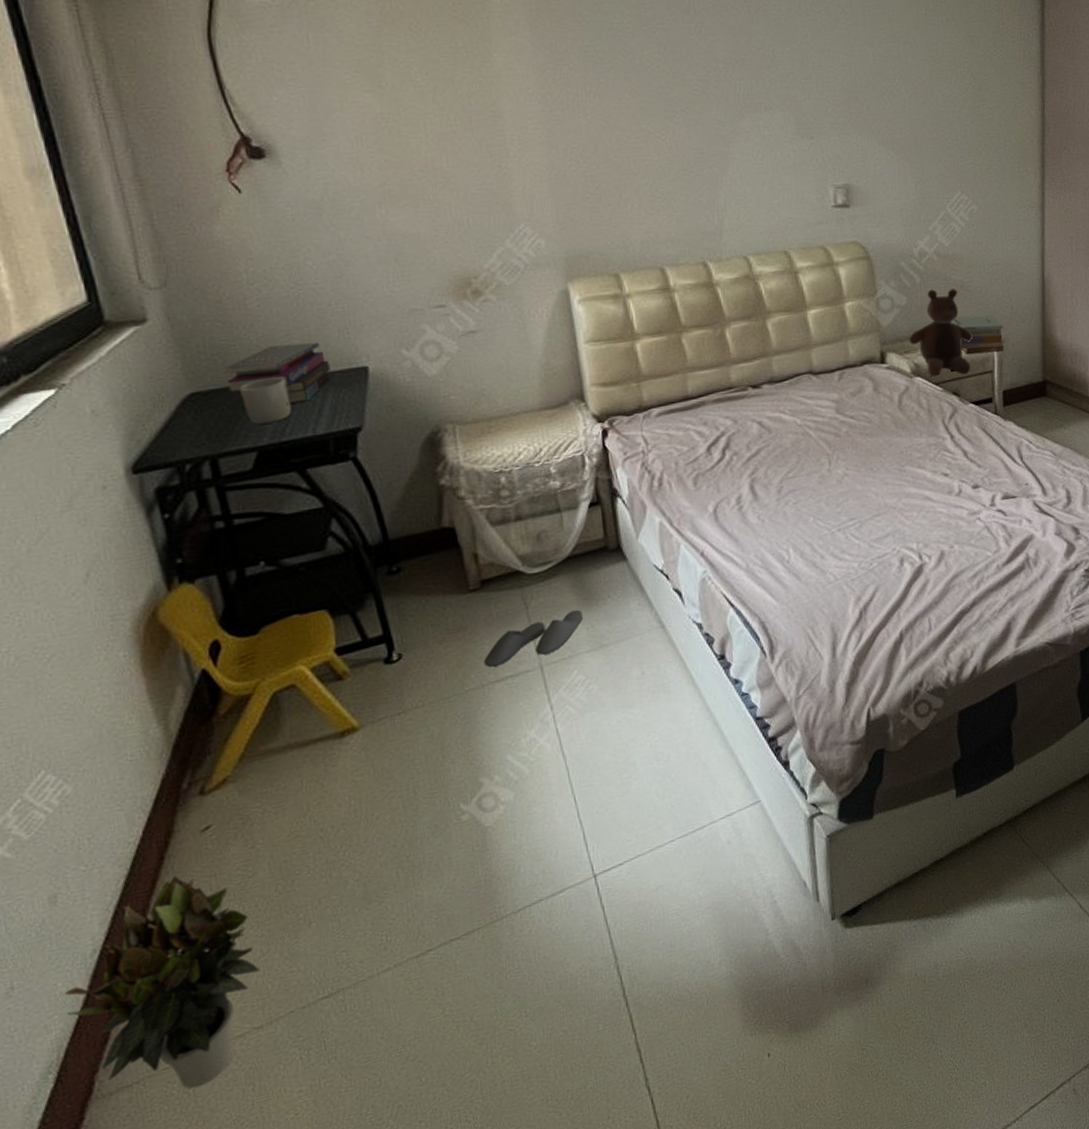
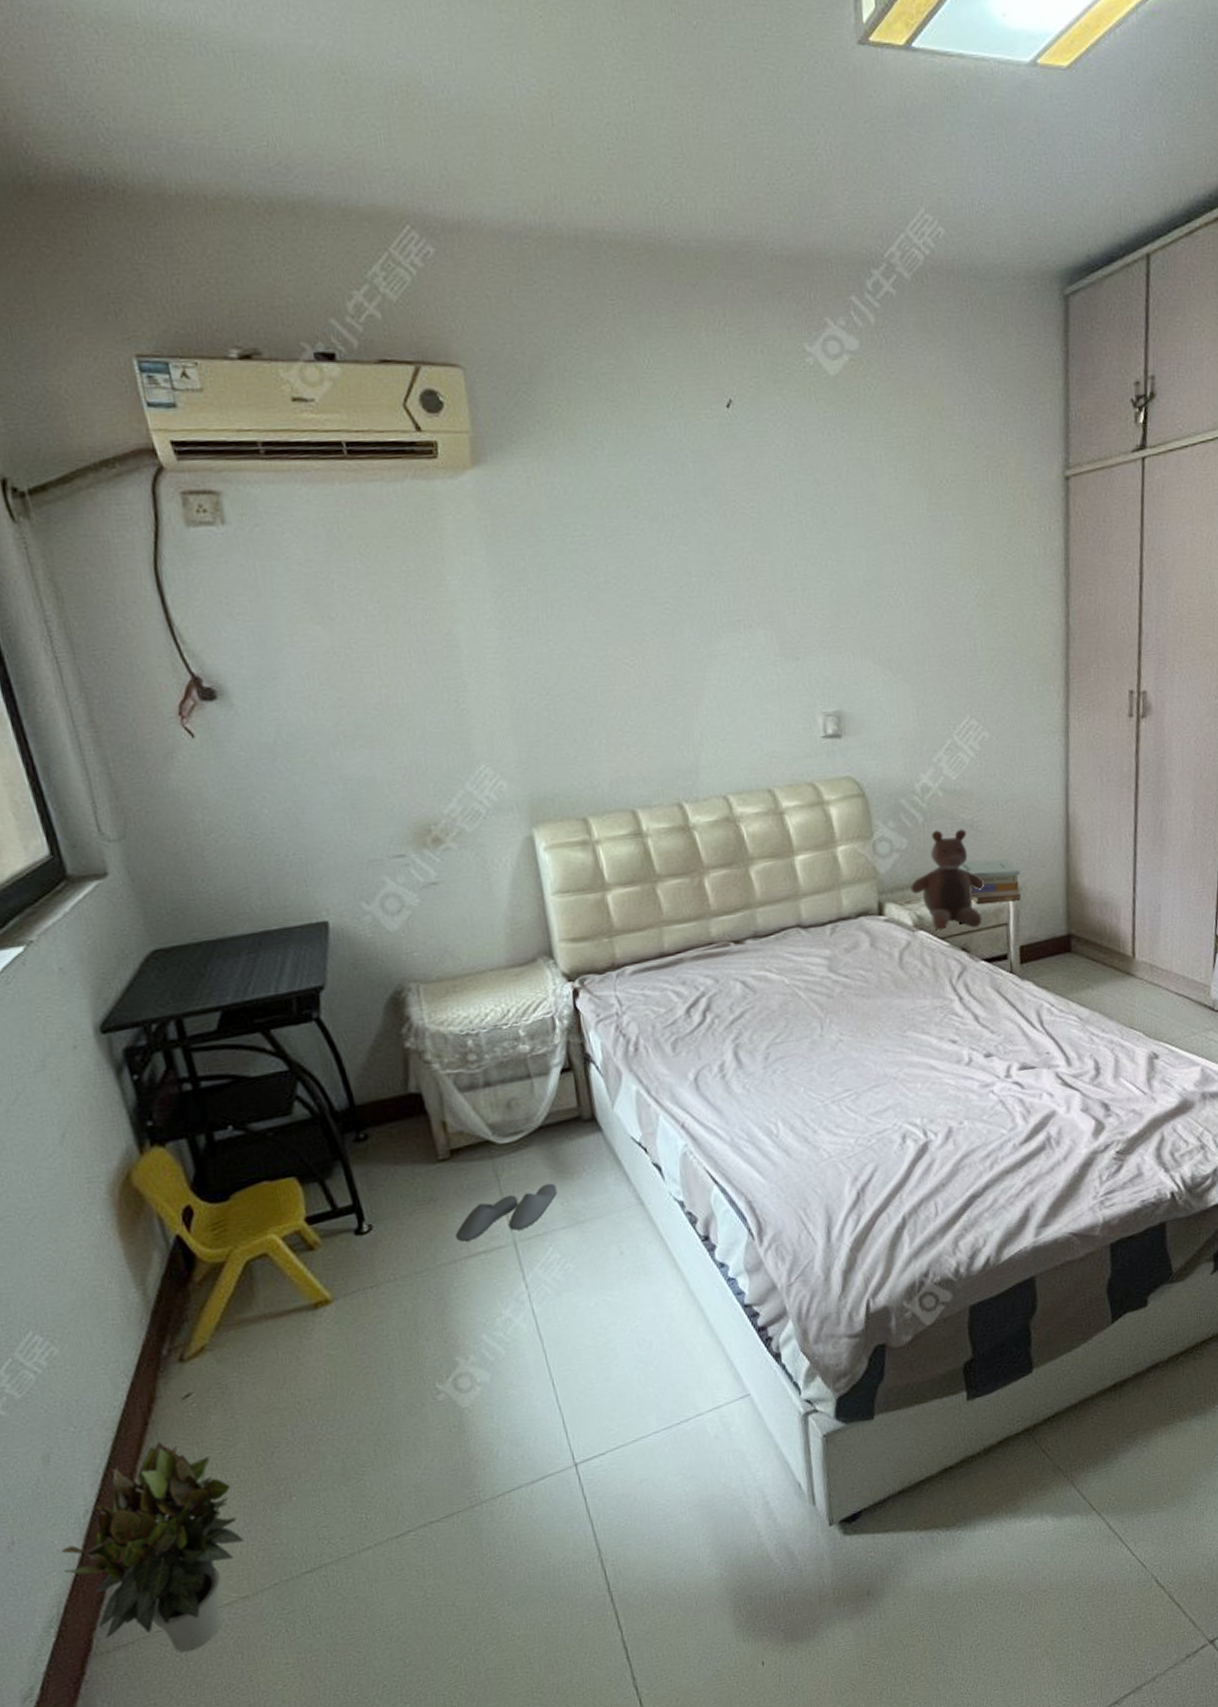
books: present [222,342,330,403] -> none [183,895,290,961]
mug: present [238,376,293,425] -> none [200,932,254,983]

